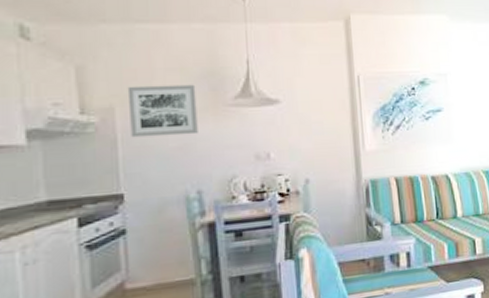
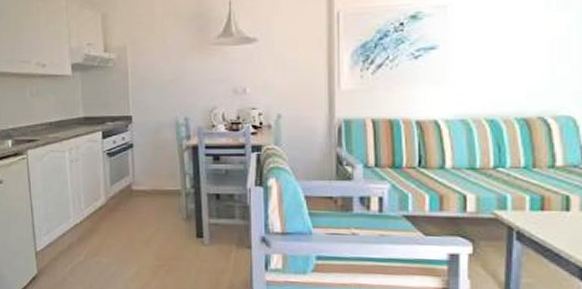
wall art: present [127,84,198,138] -> none [135,26,187,71]

